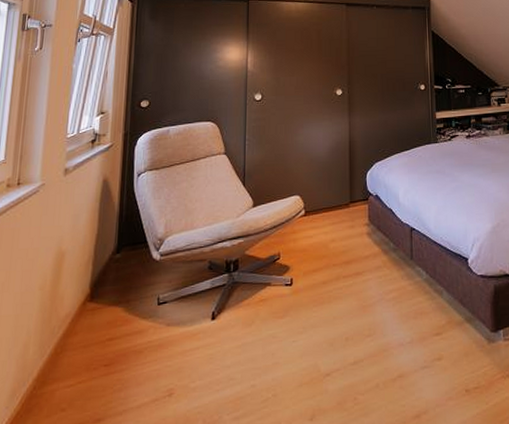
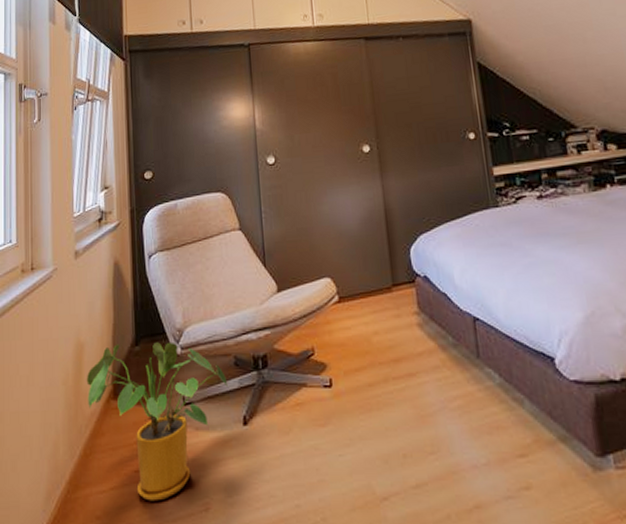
house plant: none [63,250,201,391] -> present [86,342,228,501]

